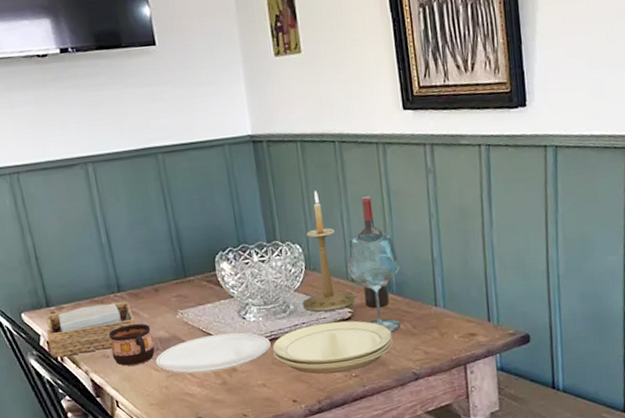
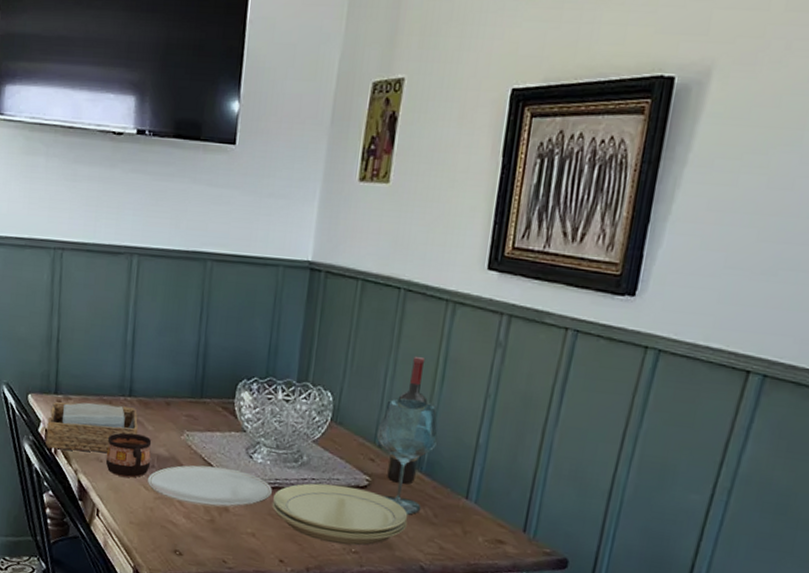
candlestick: present [303,191,356,312] -> none [318,338,379,475]

